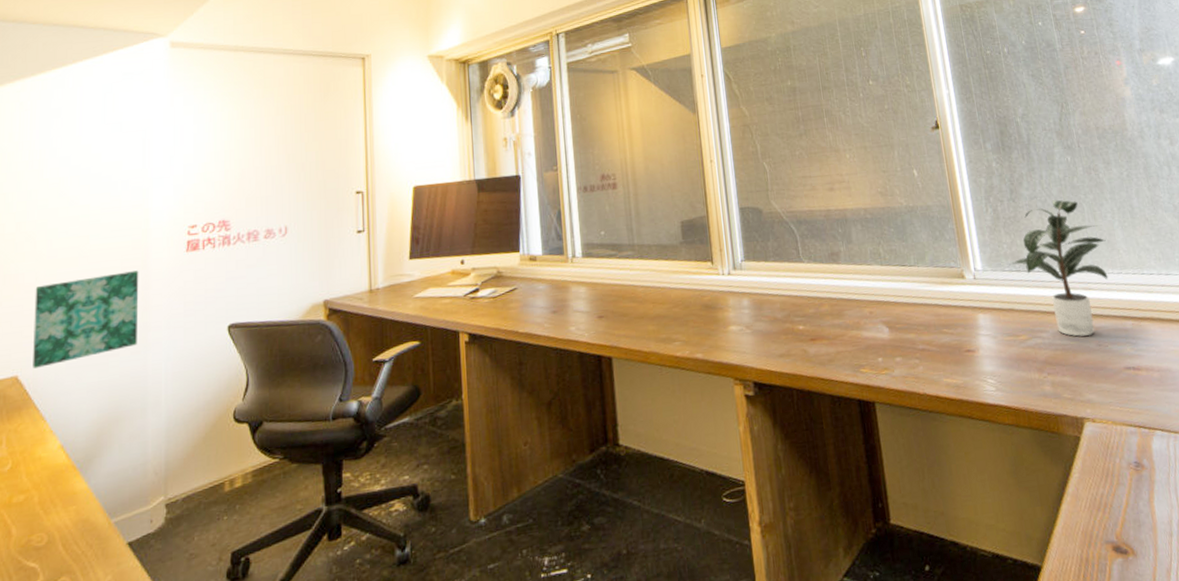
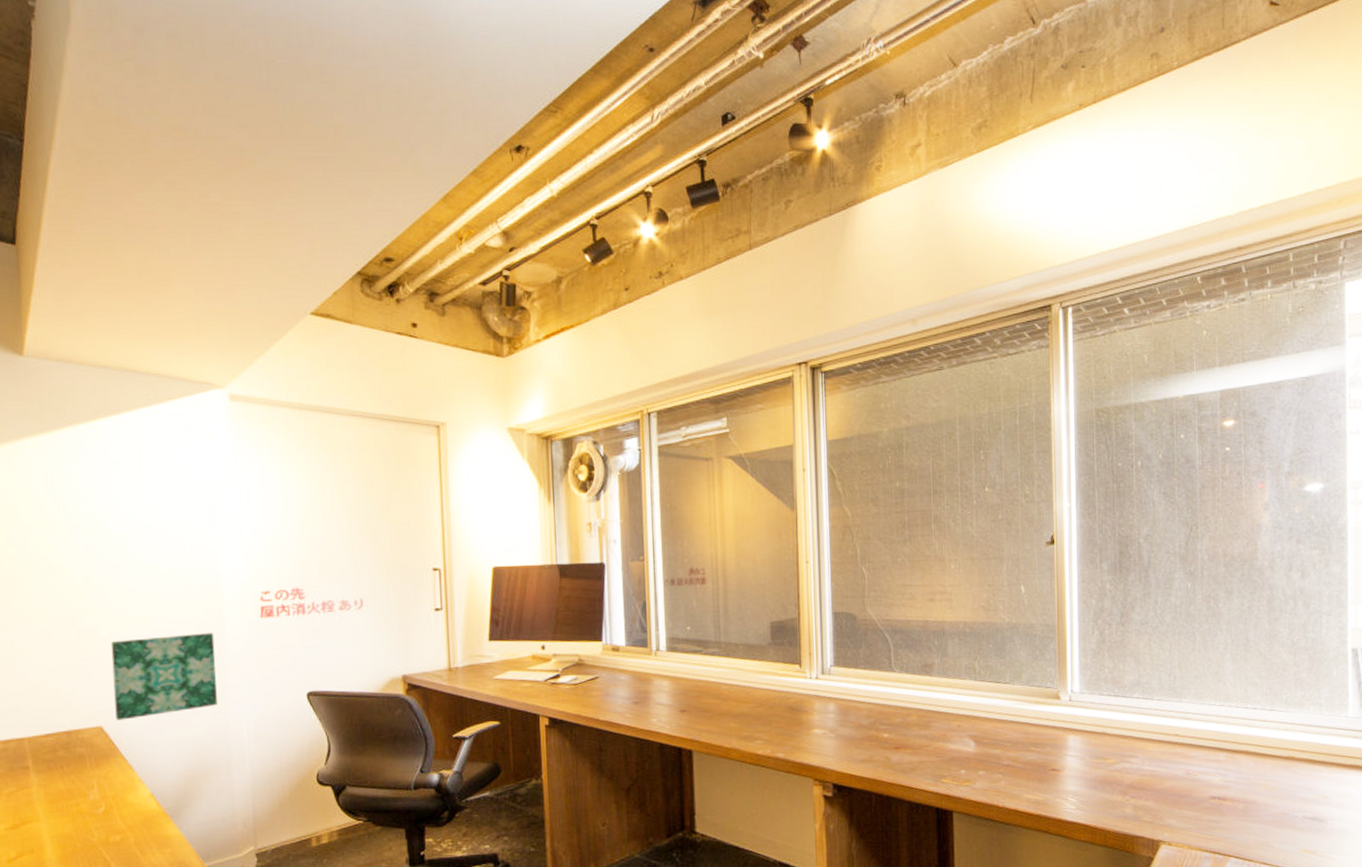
potted plant: present [1009,200,1109,337] -> none [1108,627,1214,764]

